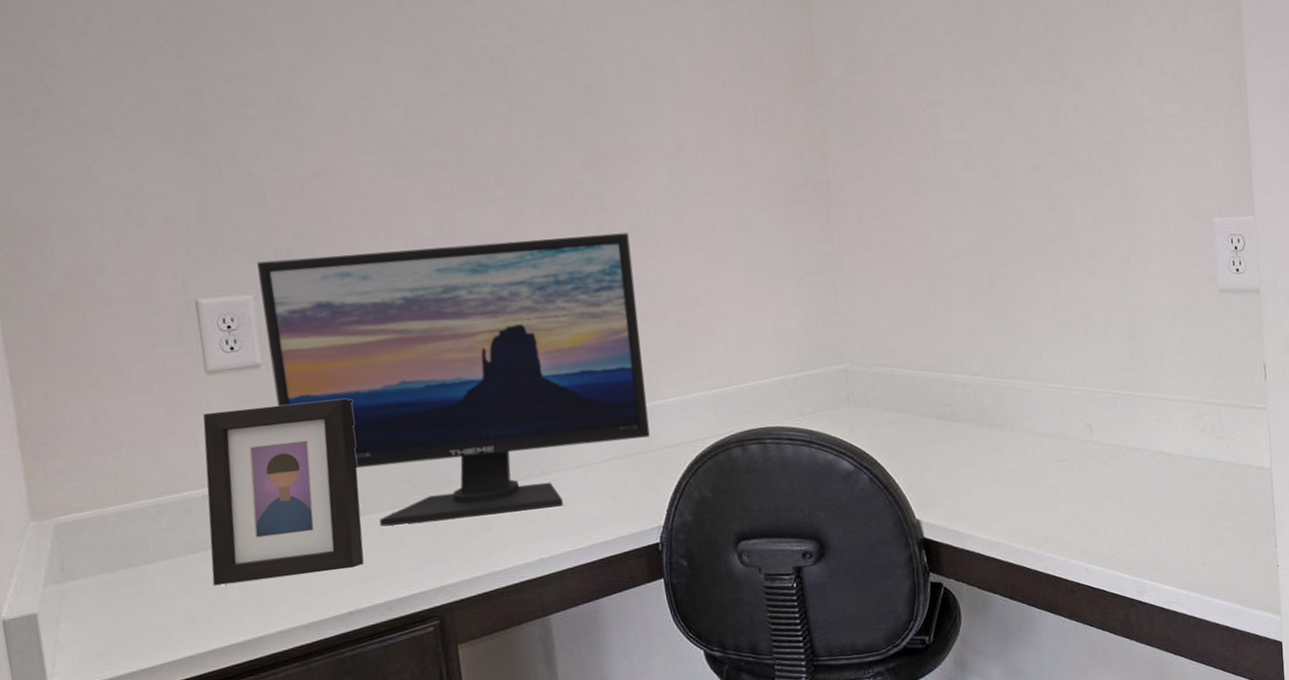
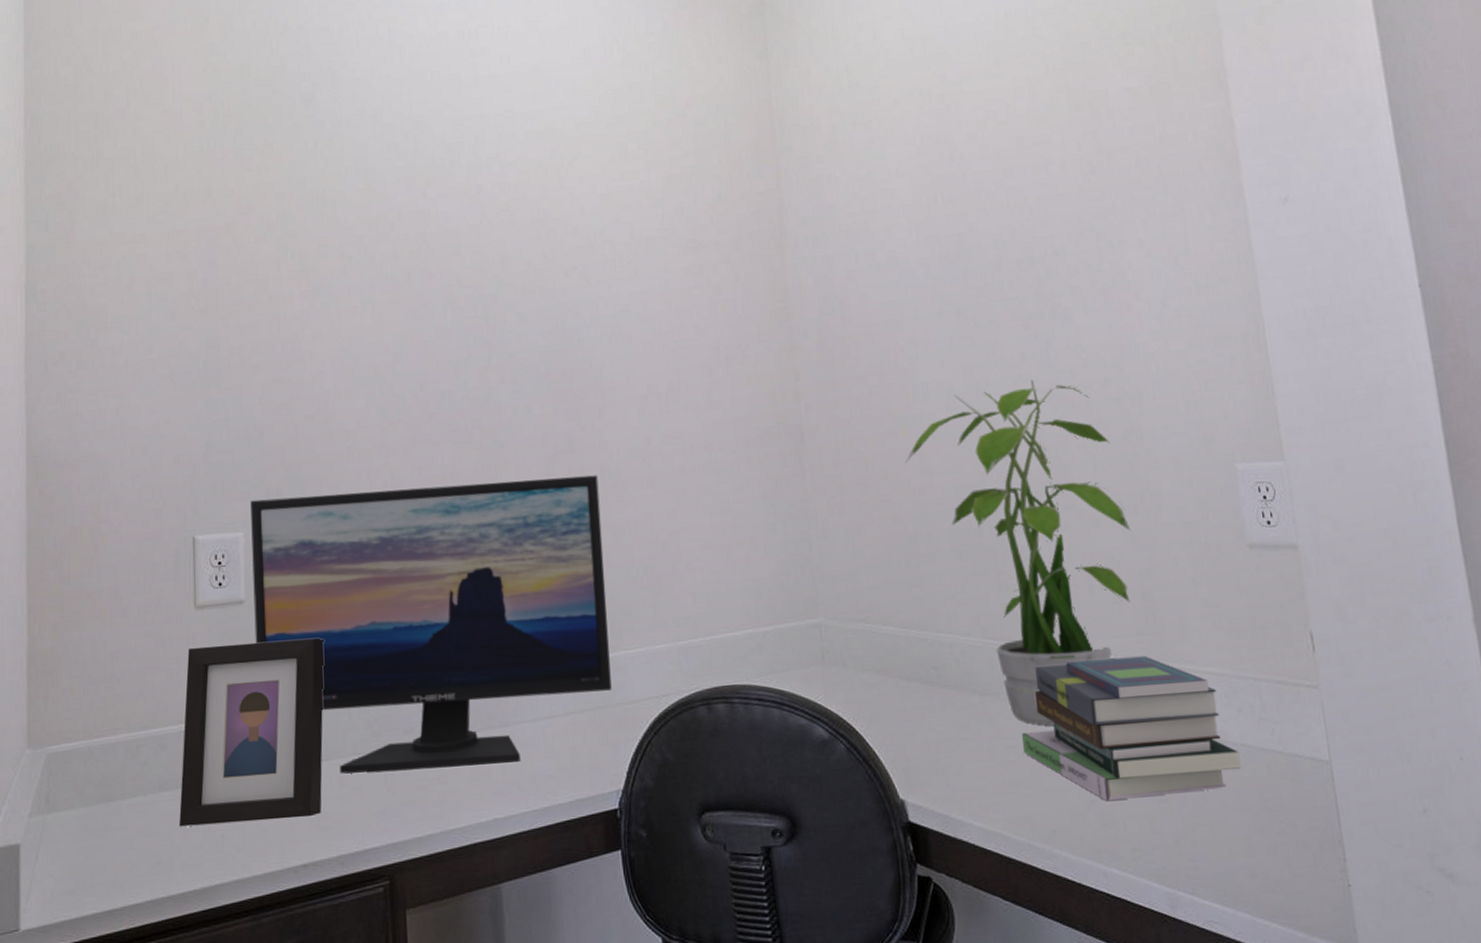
potted plant: none [926,140,1123,450] -> present [906,379,1131,726]
books: none [1023,388,1201,511] -> present [1022,656,1241,802]

